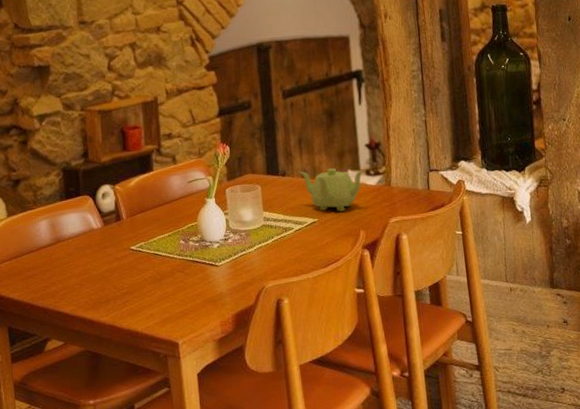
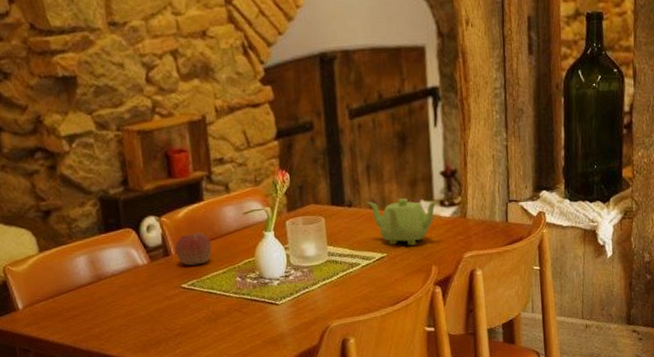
apple: none [126,198,159,230] -> present [175,232,212,266]

